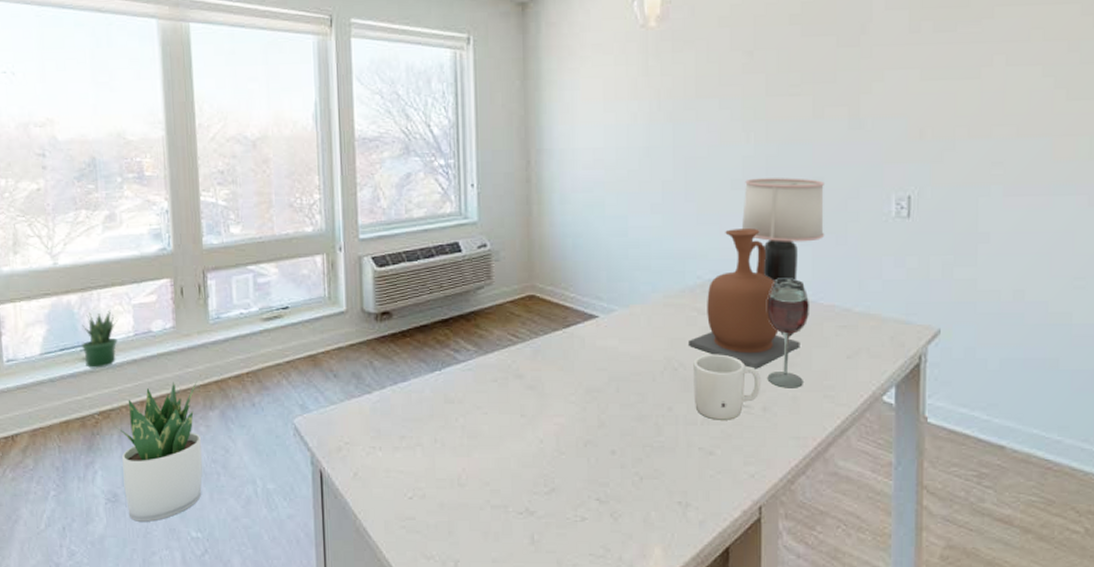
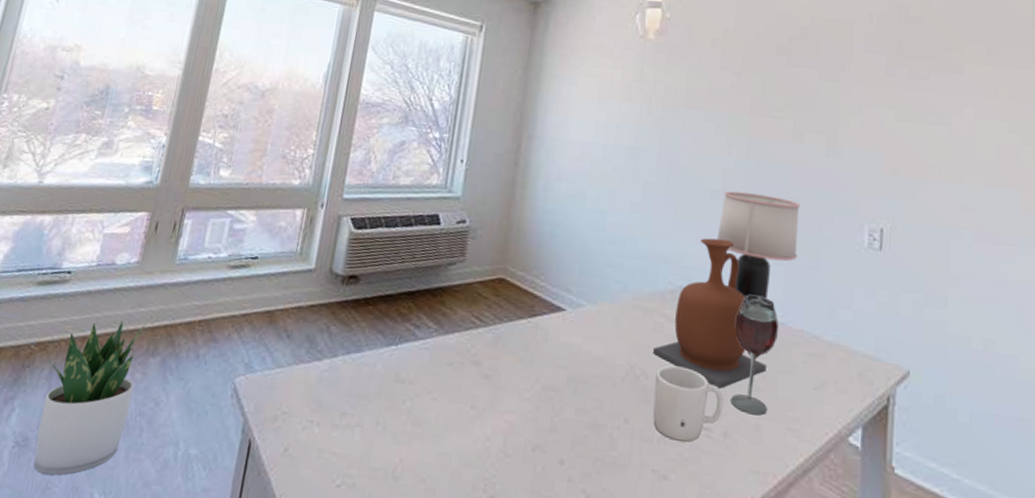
planter: present [81,309,119,369] -> none [38,235,86,296]

